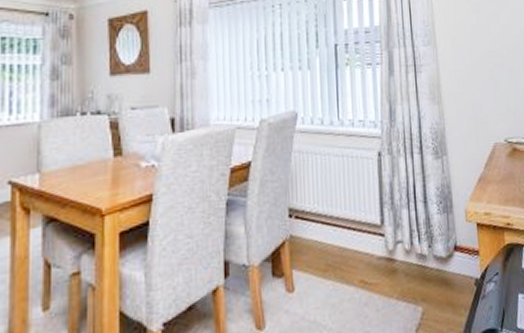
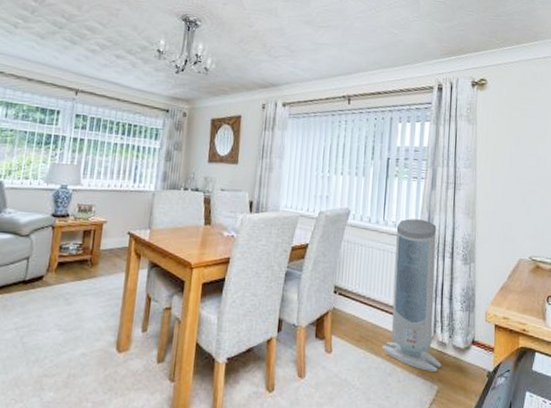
air purifier: none [353,113,424,292] -> present [381,218,442,373]

